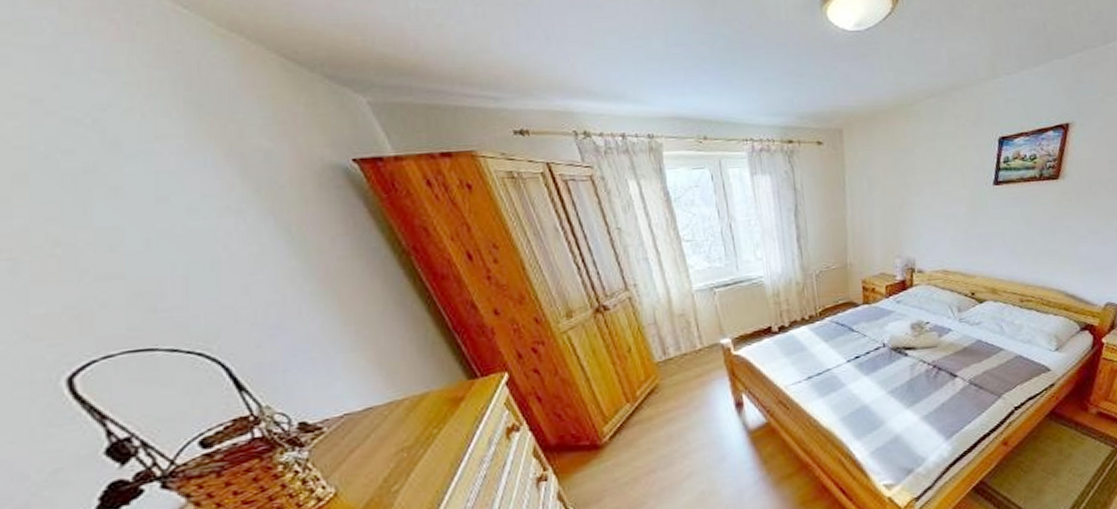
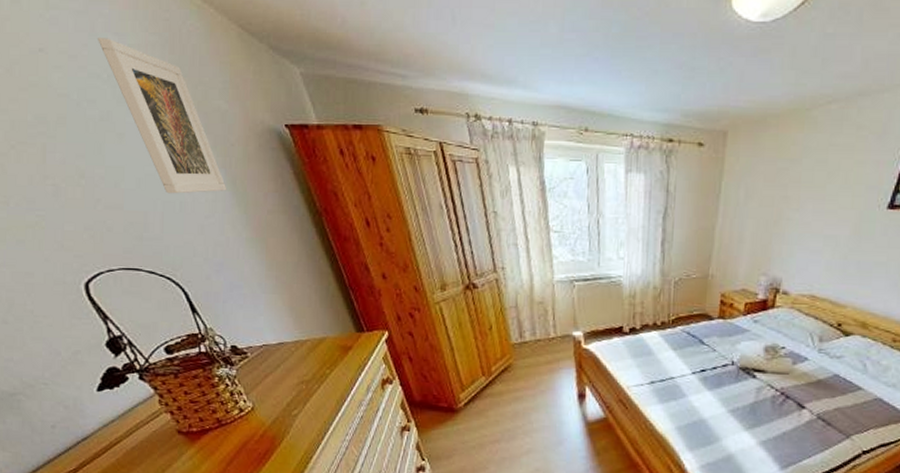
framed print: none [75,76,279,252] -> present [98,38,227,194]

